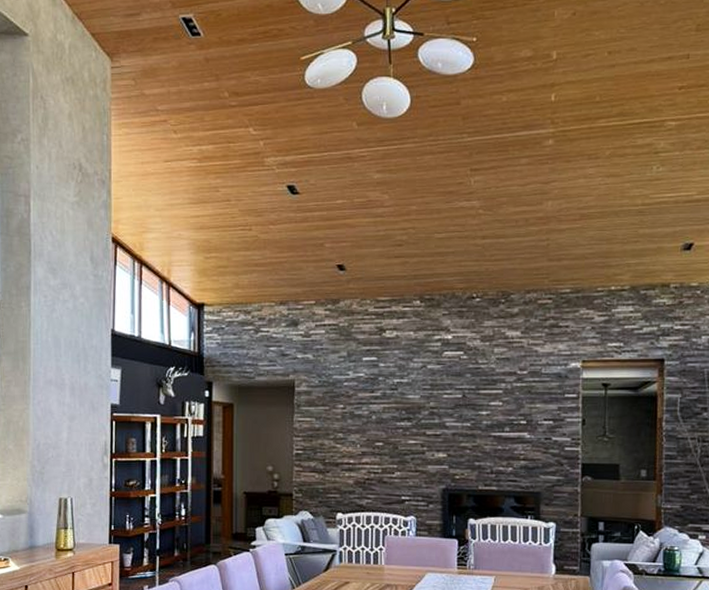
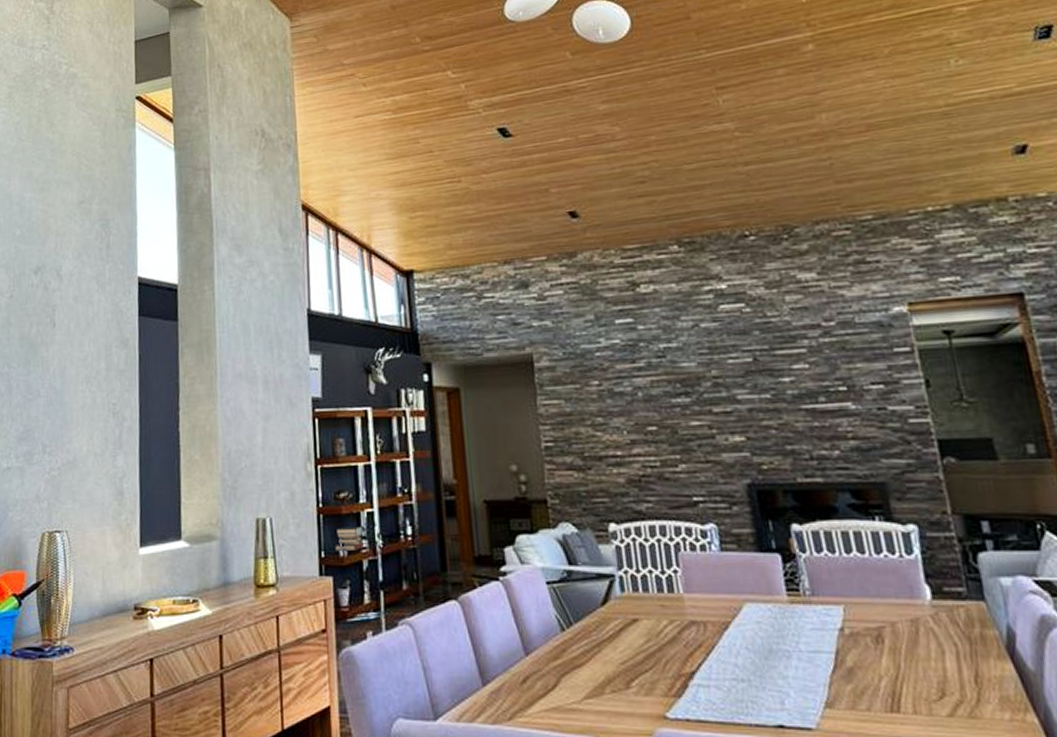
books: none [123,507,146,526] -> present [335,526,363,551]

